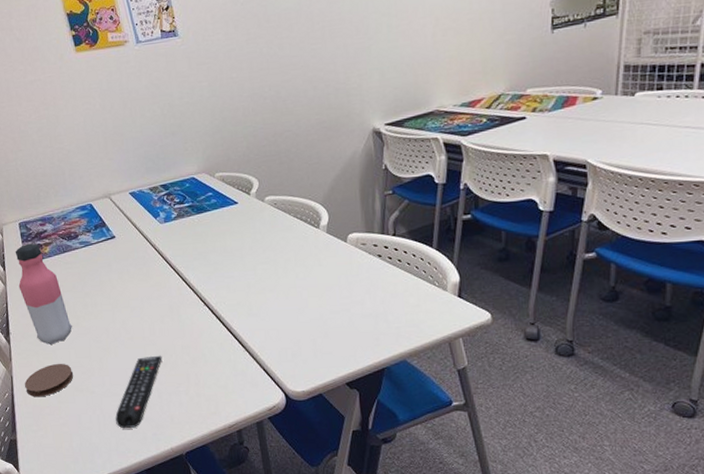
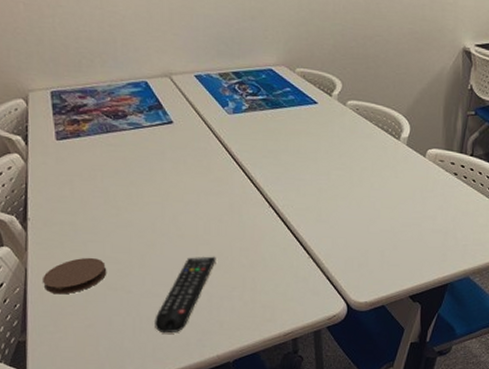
water bottle: present [15,243,72,345] -> none [42,117,110,236]

